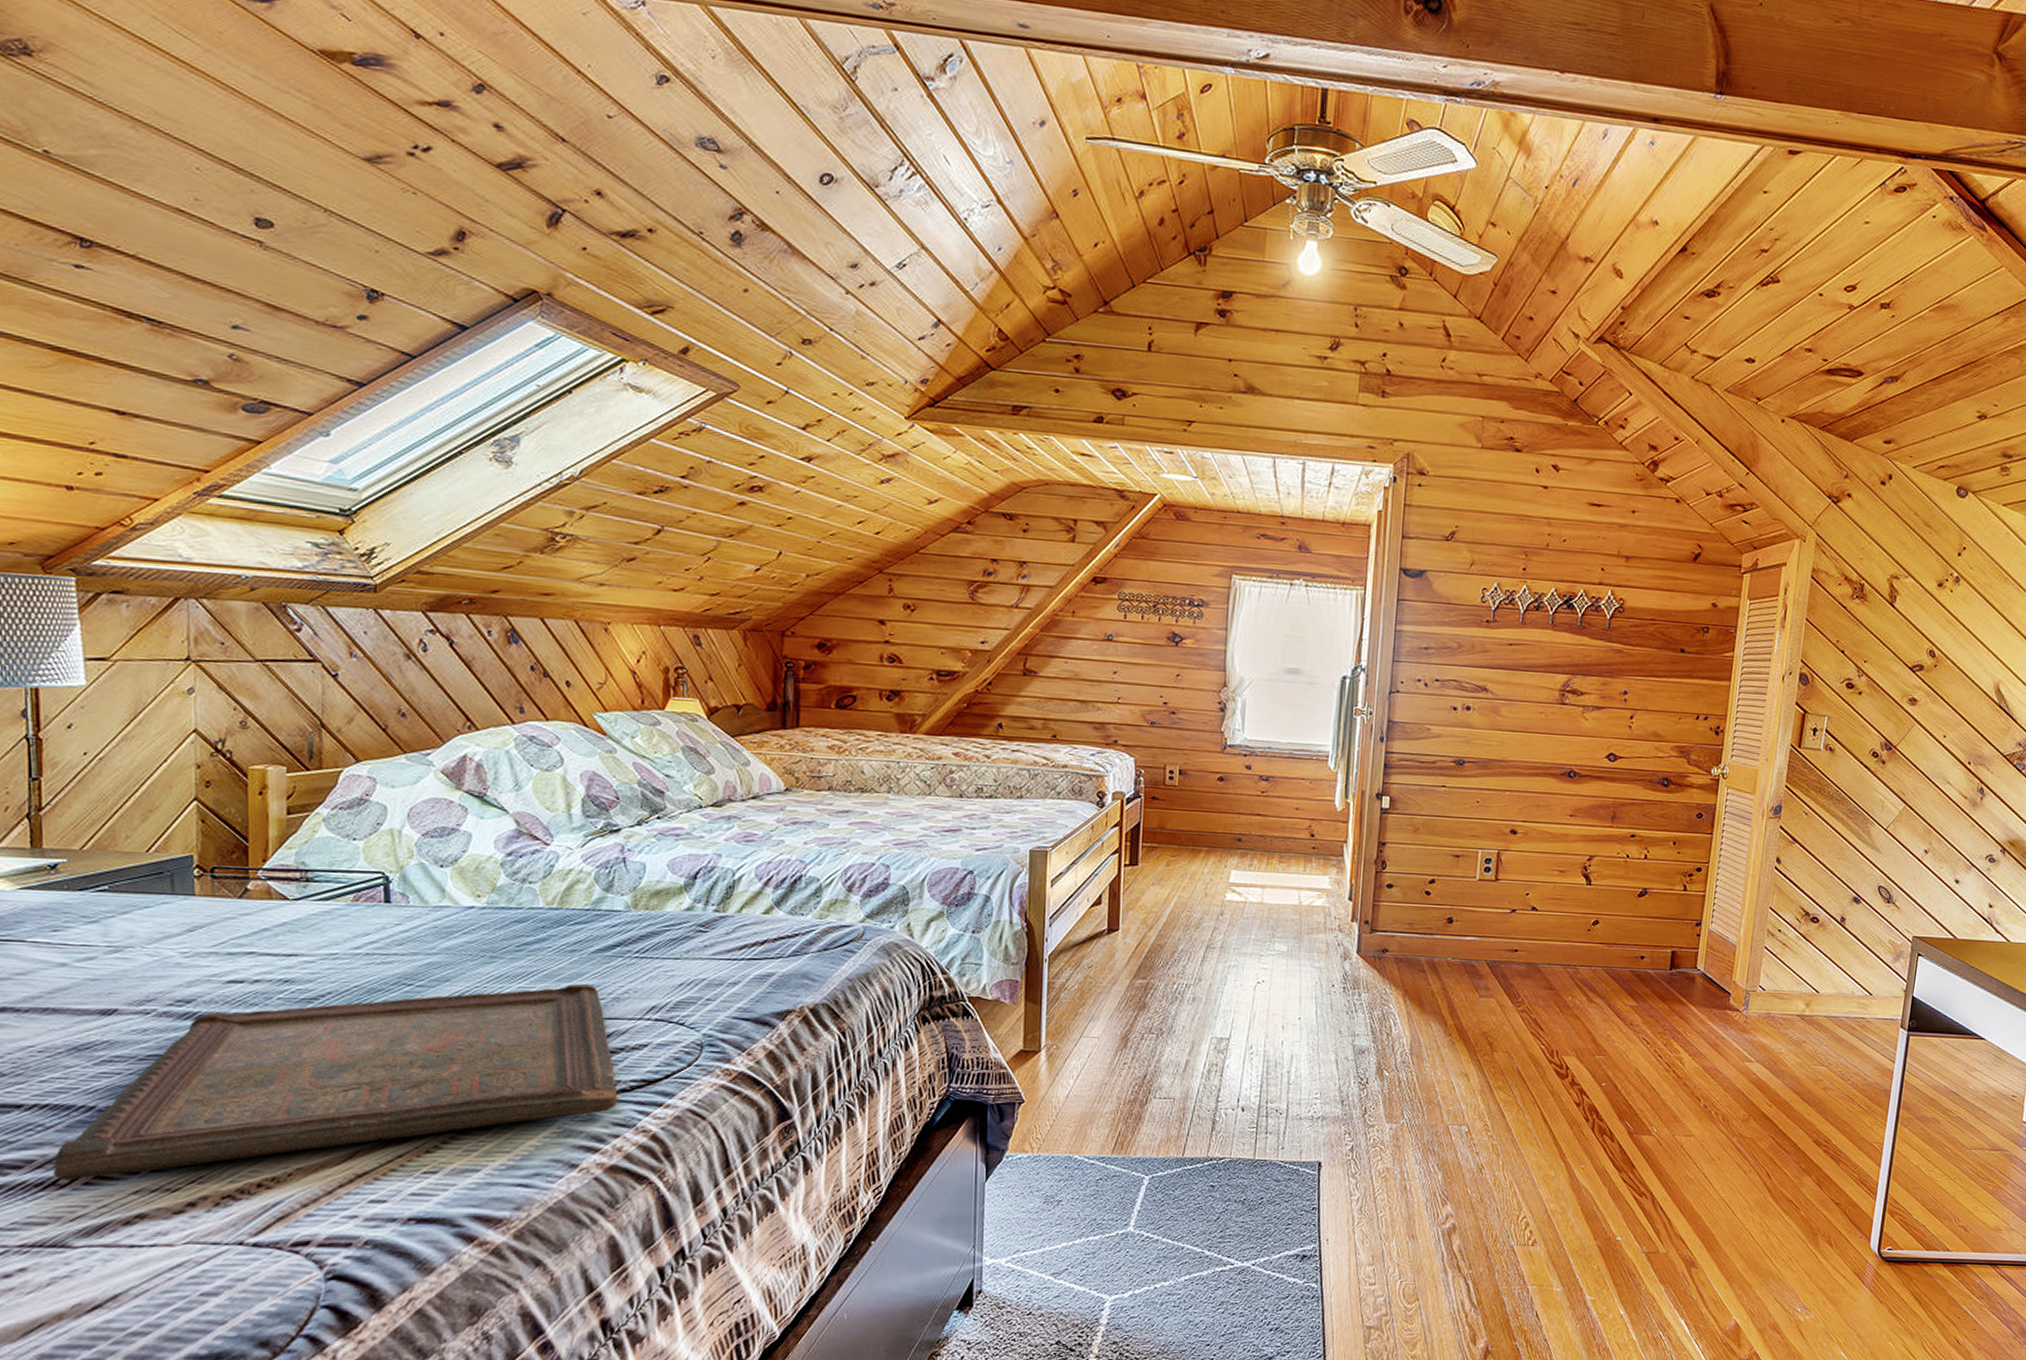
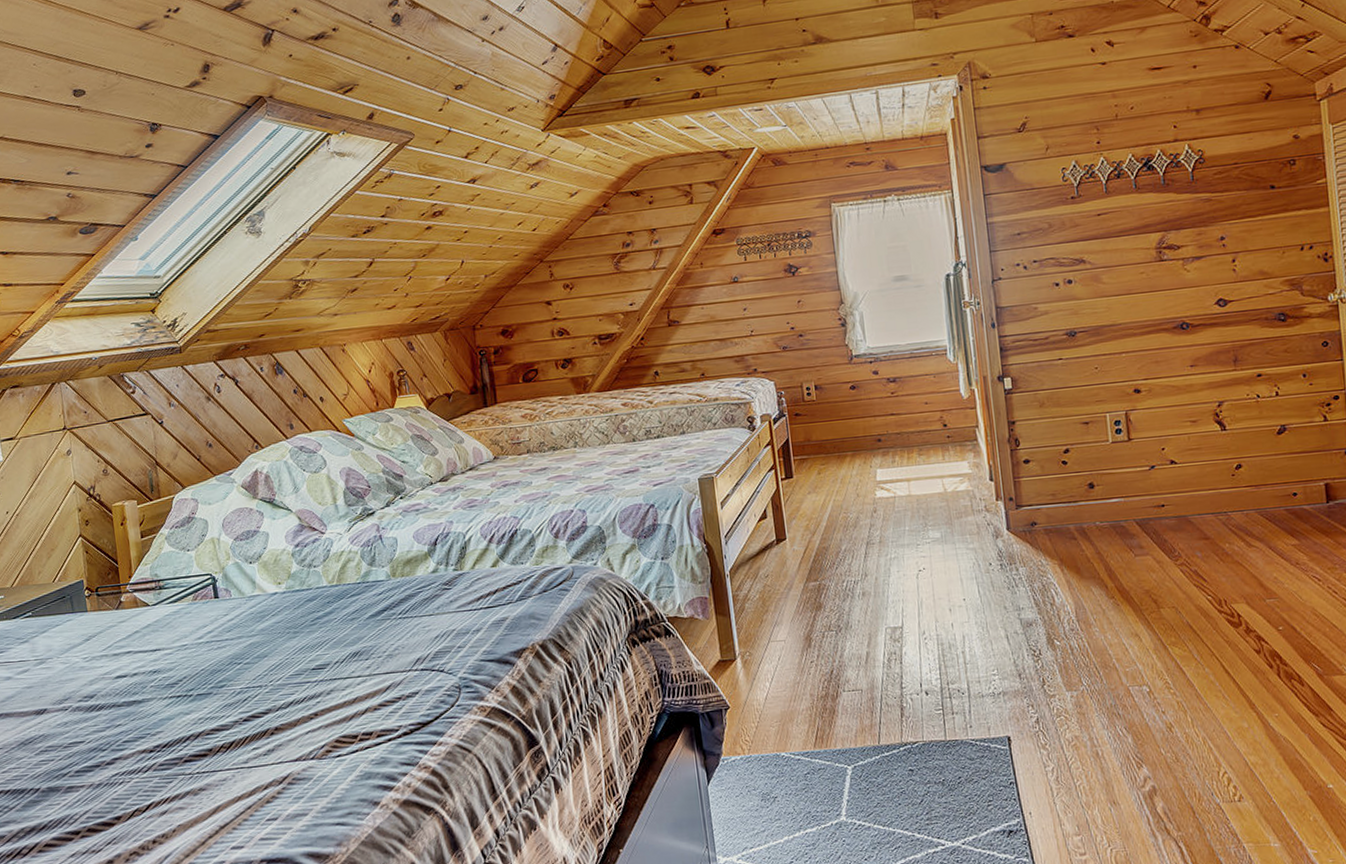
serving tray: present [52,984,618,1180] -> none [17,646,402,850]

